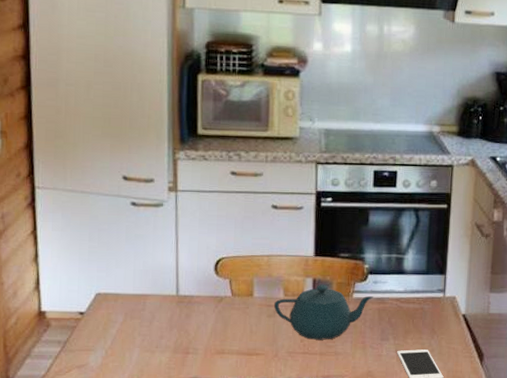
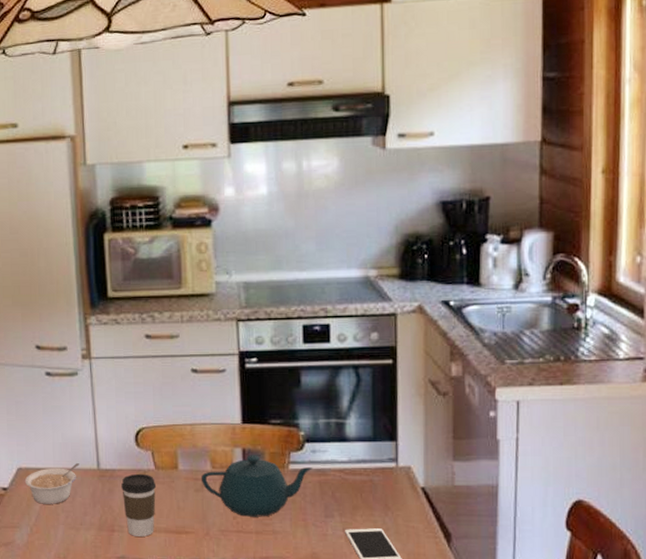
legume: none [102,289,159,328] -> present [24,463,79,504]
coffee cup: none [198,300,232,358] -> present [121,473,157,537]

